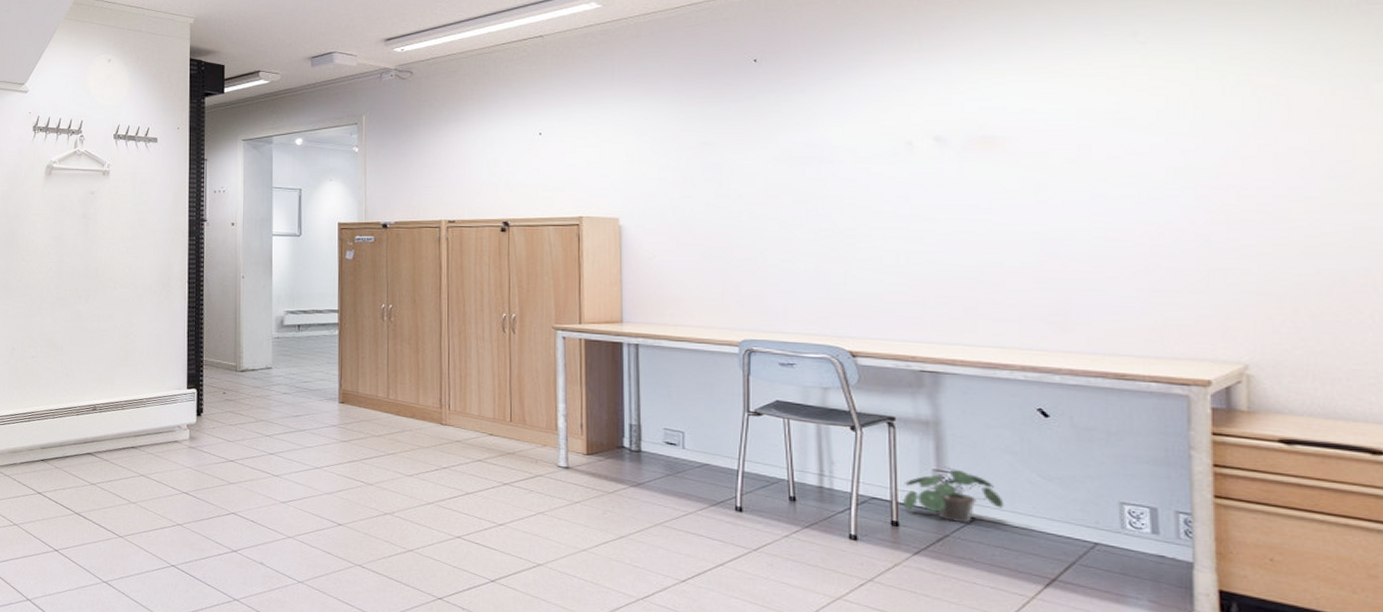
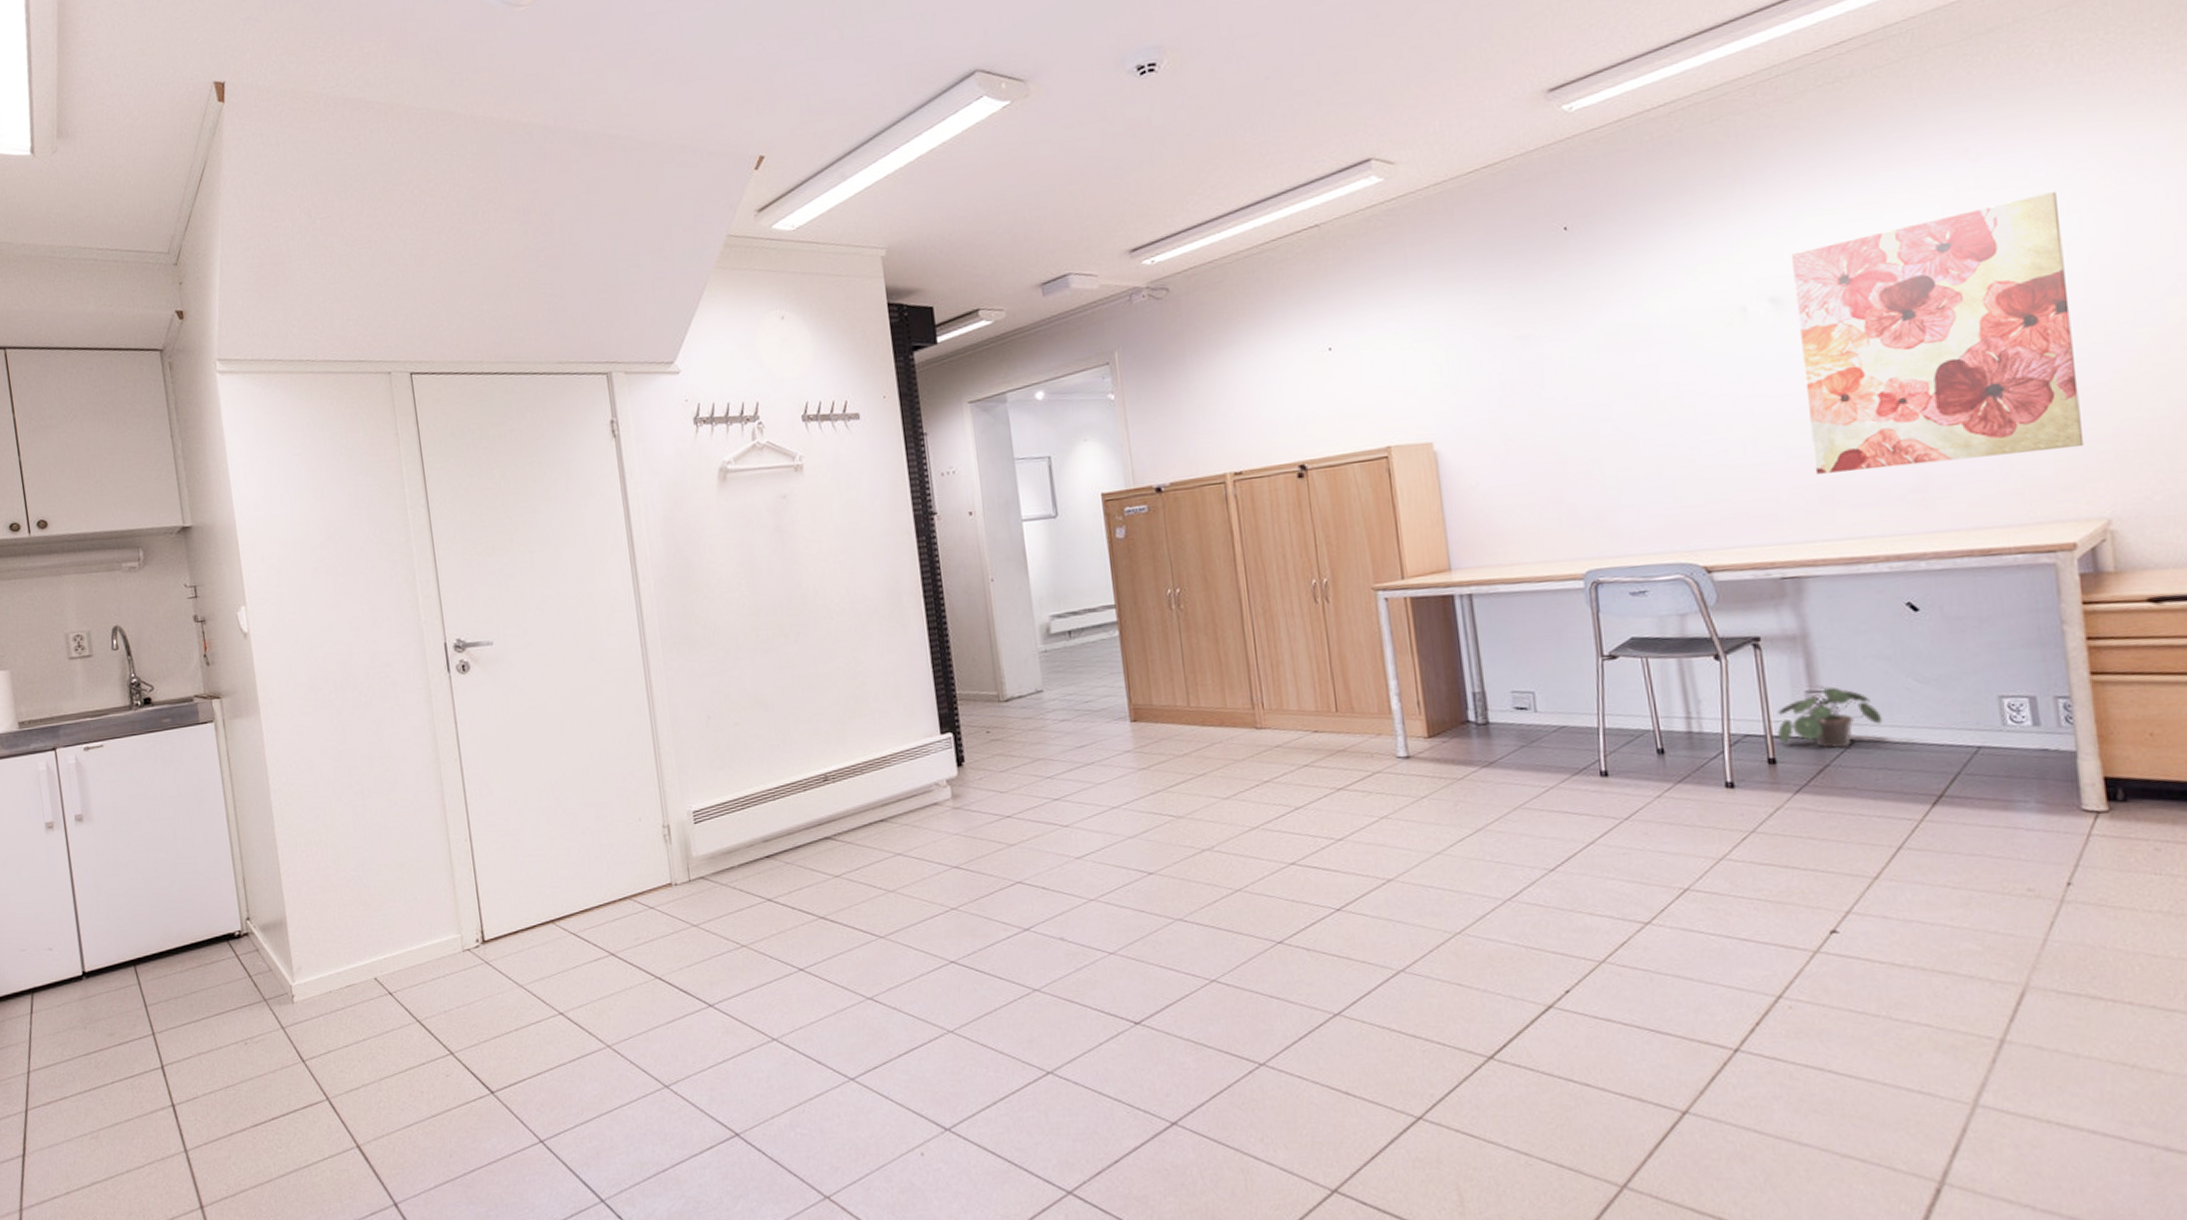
wall art: none [959,77,1228,298] -> present [1792,192,2085,474]

